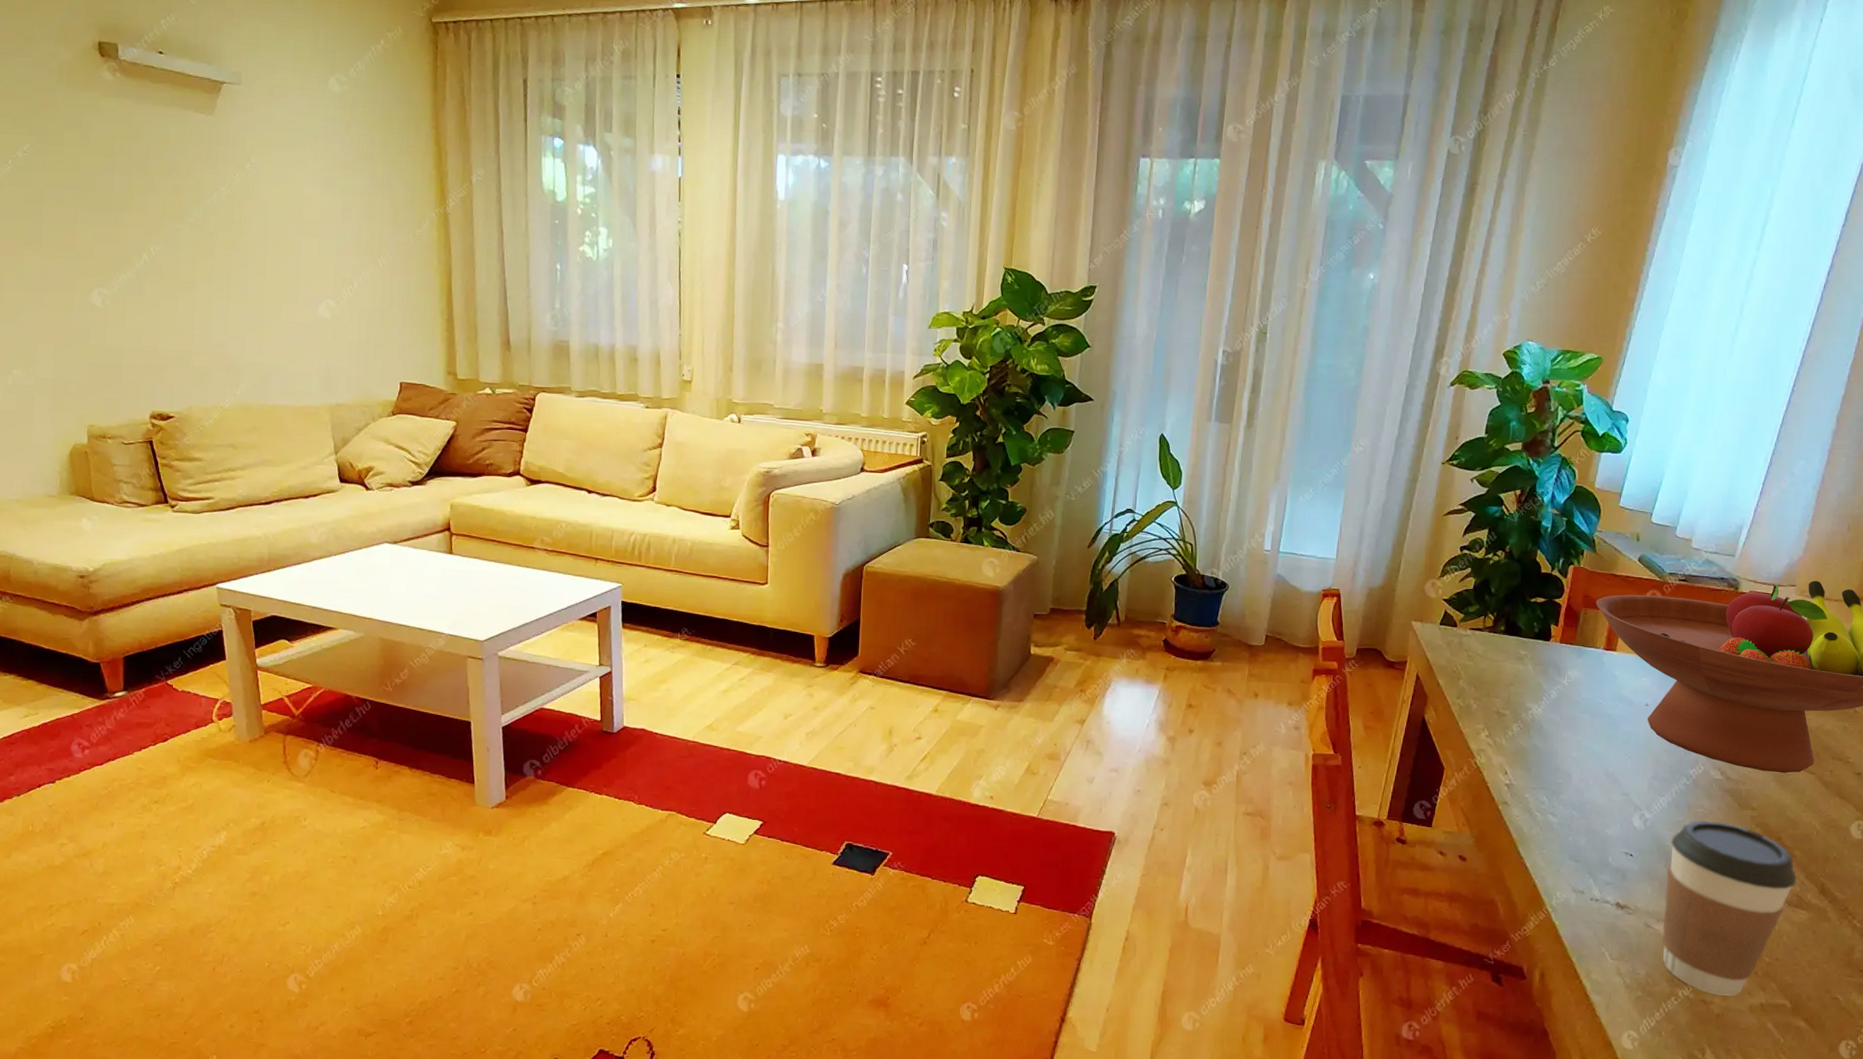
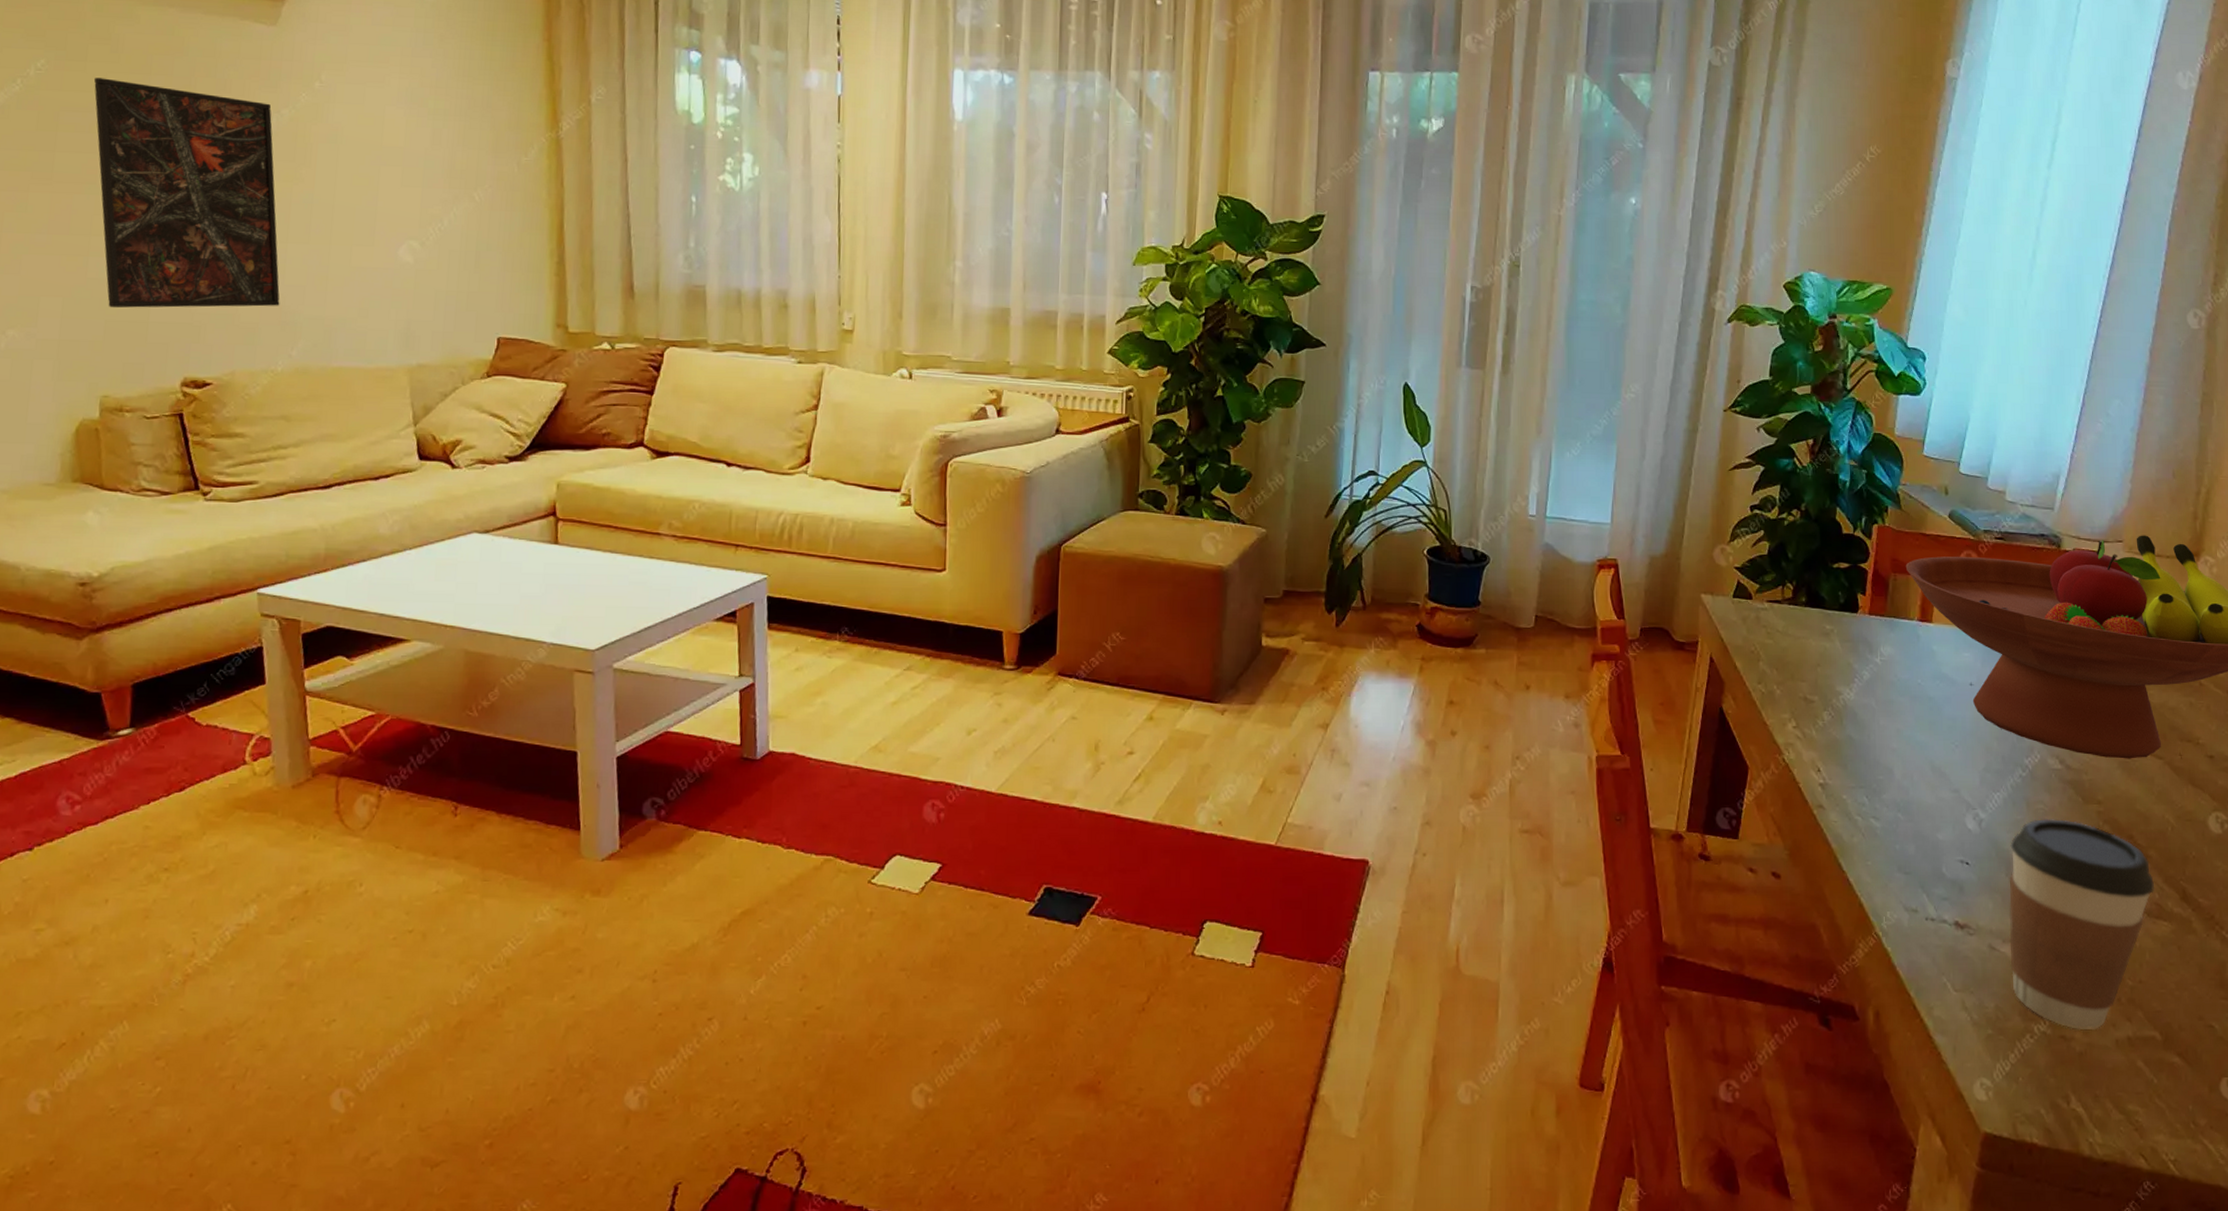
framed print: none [69,159,225,354] -> present [93,78,280,308]

